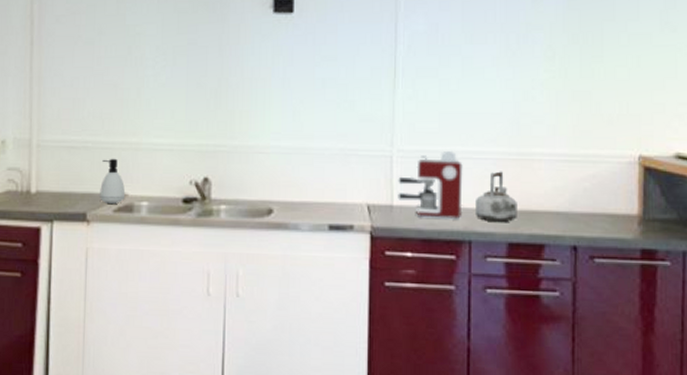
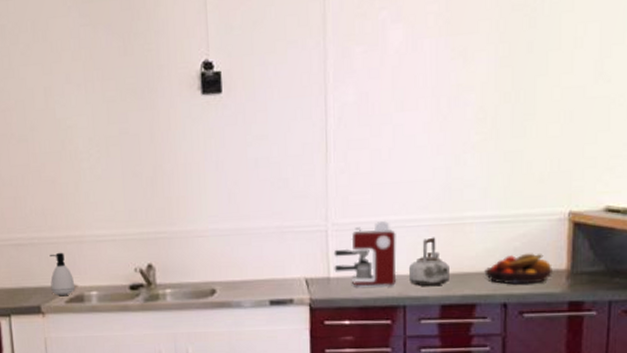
fruit bowl: none [553,195,624,227] -> present [484,253,552,285]

